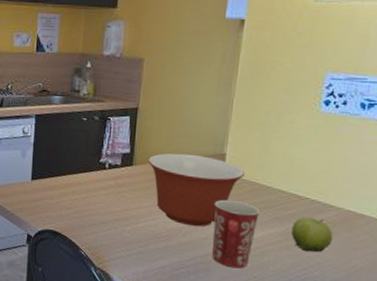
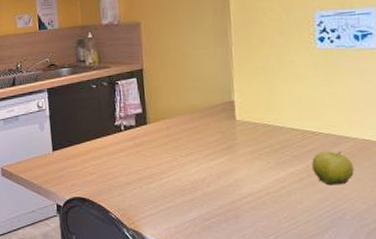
mixing bowl: present [147,153,246,227] -> none [160,105,257,176]
mug: present [212,199,261,269] -> none [232,144,279,211]

